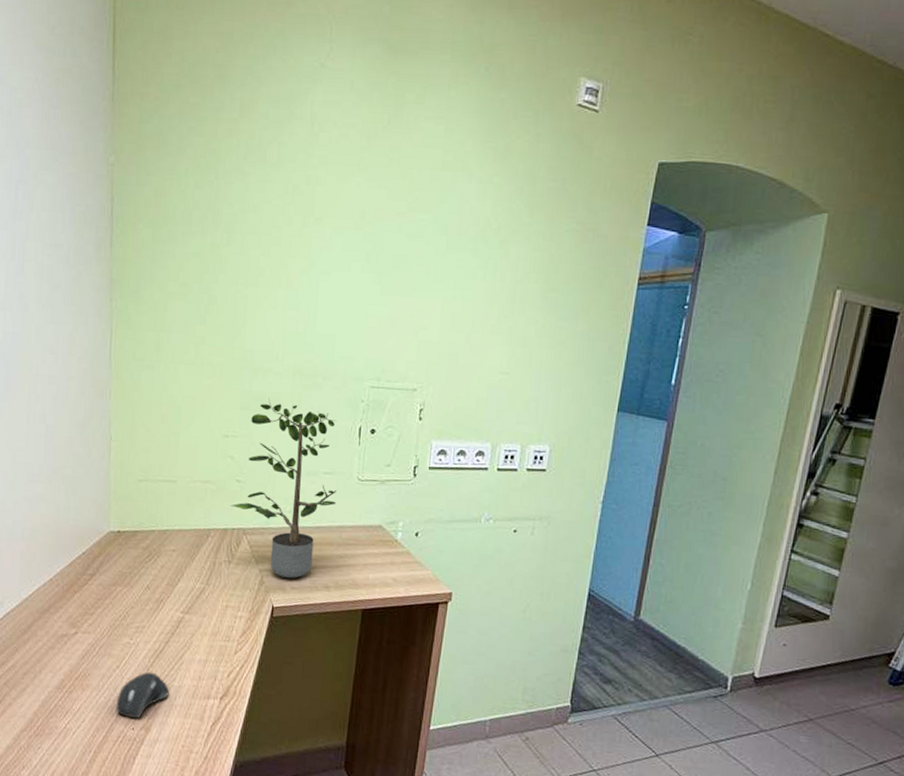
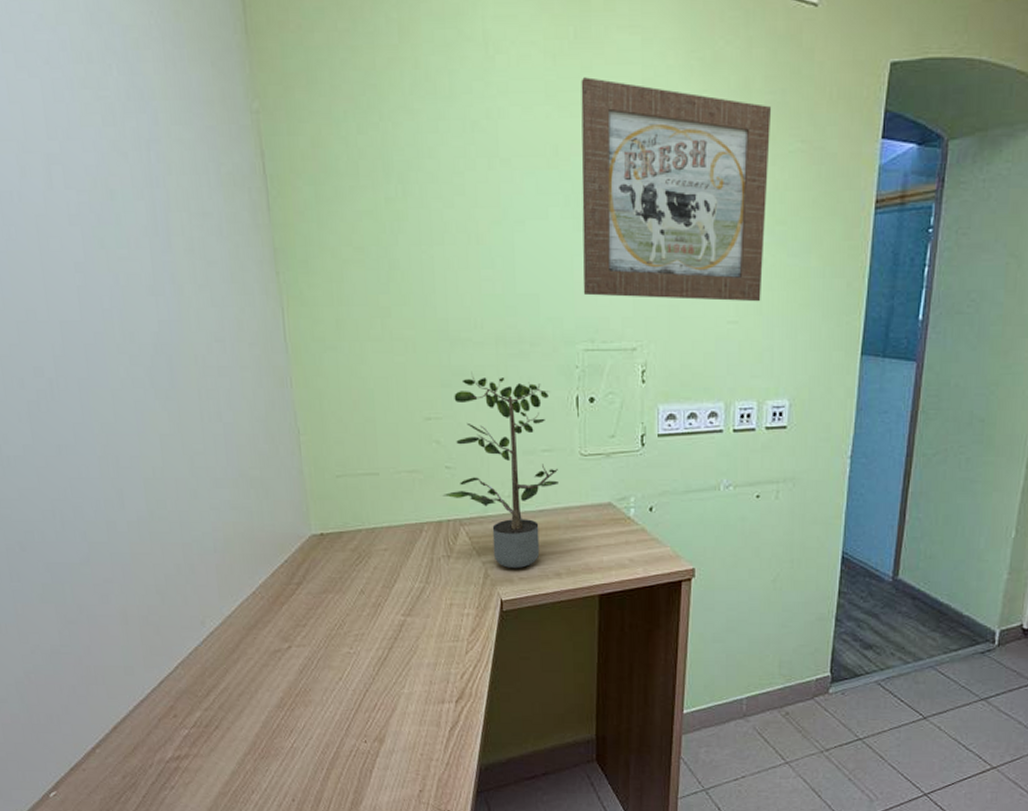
computer mouse: present [116,672,169,719] -> none [344,681,400,731]
wall art: none [374,156,552,357] -> present [581,77,771,302]

